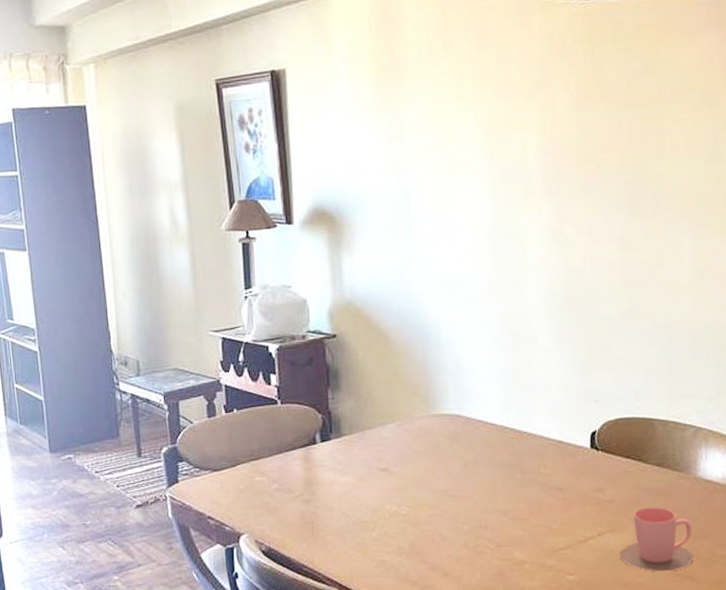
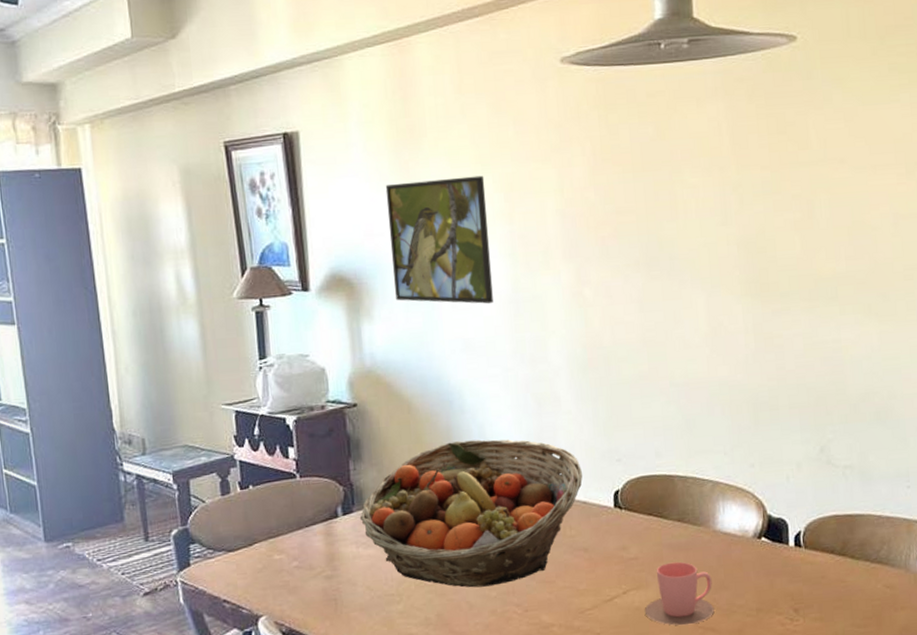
fruit basket: none [337,374,559,520] -> present [359,439,583,588]
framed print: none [367,111,472,240] -> present [385,175,493,304]

